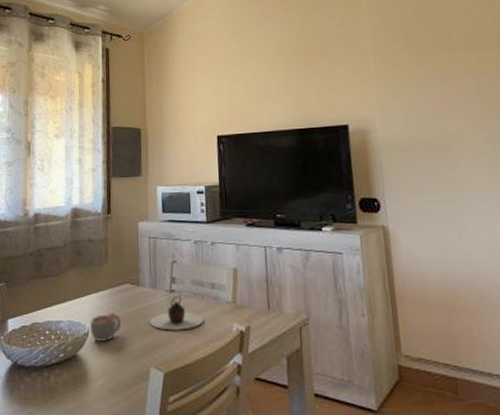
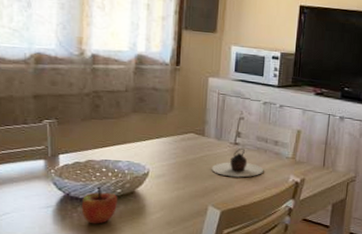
apple: none [27,352,60,396] -> present [81,187,117,224]
mug: present [90,313,122,343] -> none [151,157,183,183]

